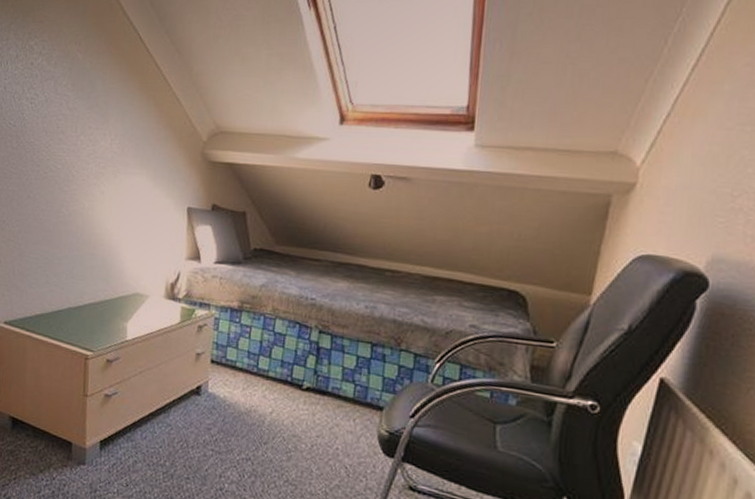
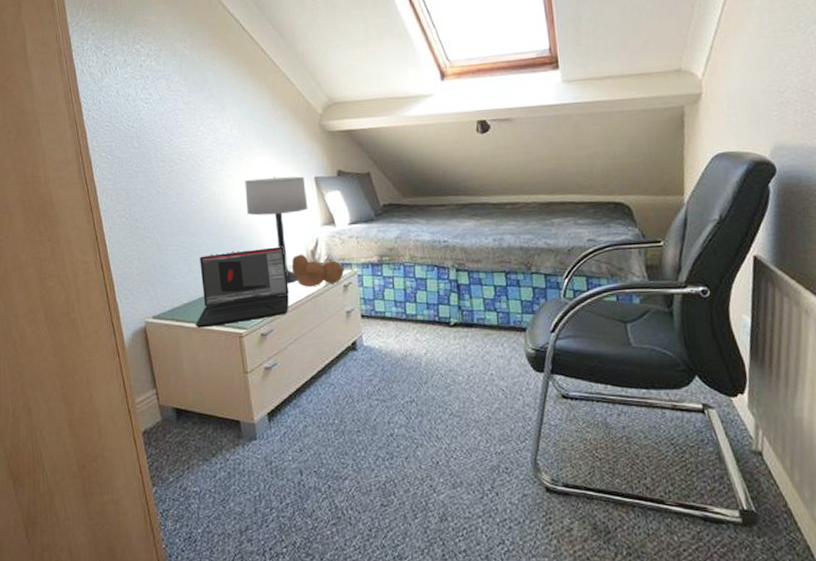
laptop: none [44,269,144,345] -> present [196,246,289,328]
table lamp: none [113,198,177,313] -> present [245,176,308,283]
teddy bear: none [148,285,203,322] -> present [291,254,345,287]

